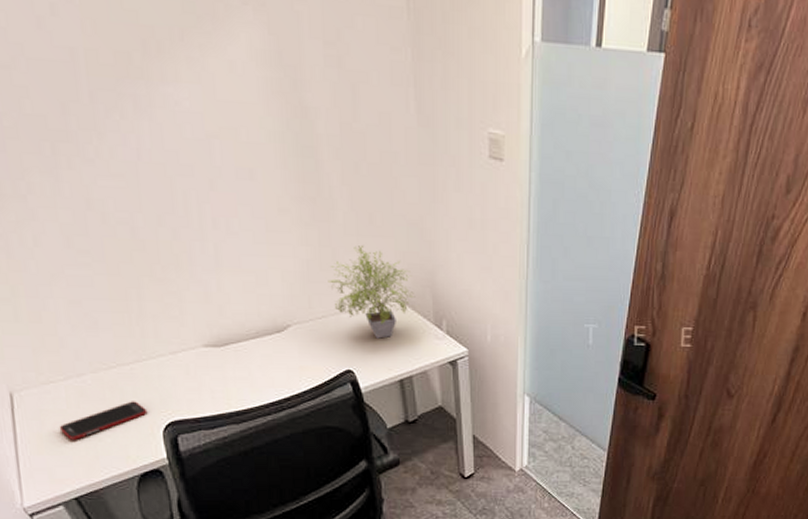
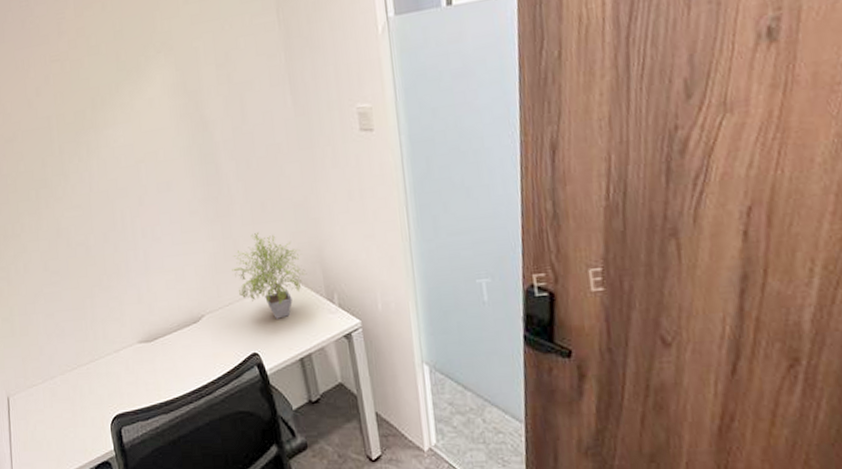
cell phone: present [59,401,148,440] -> none [38,397,99,436]

